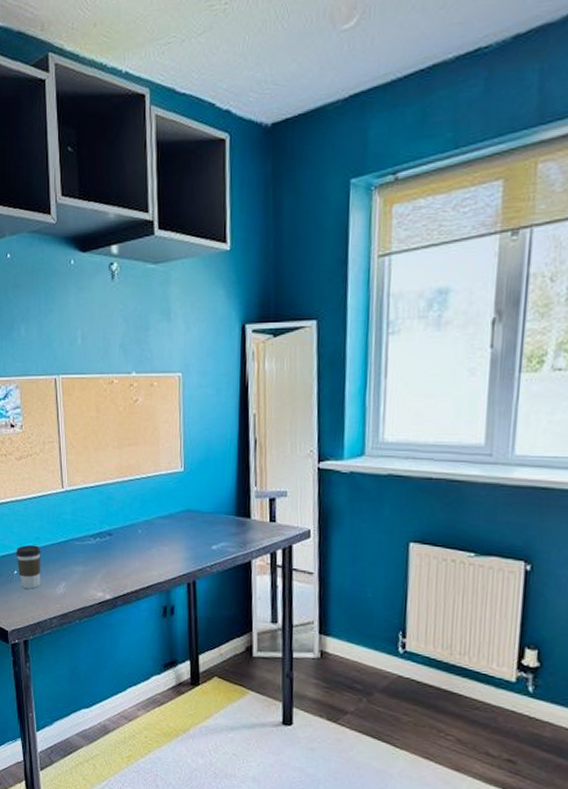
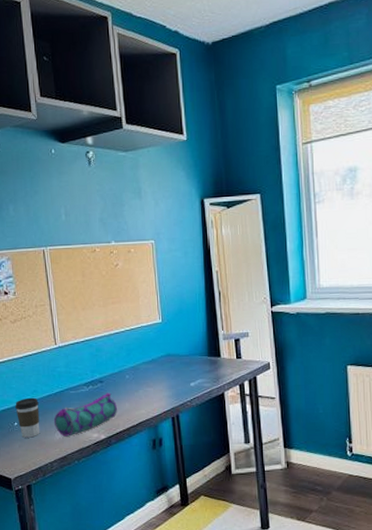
pencil case: none [57,547,126,592] -> present [54,392,117,437]

